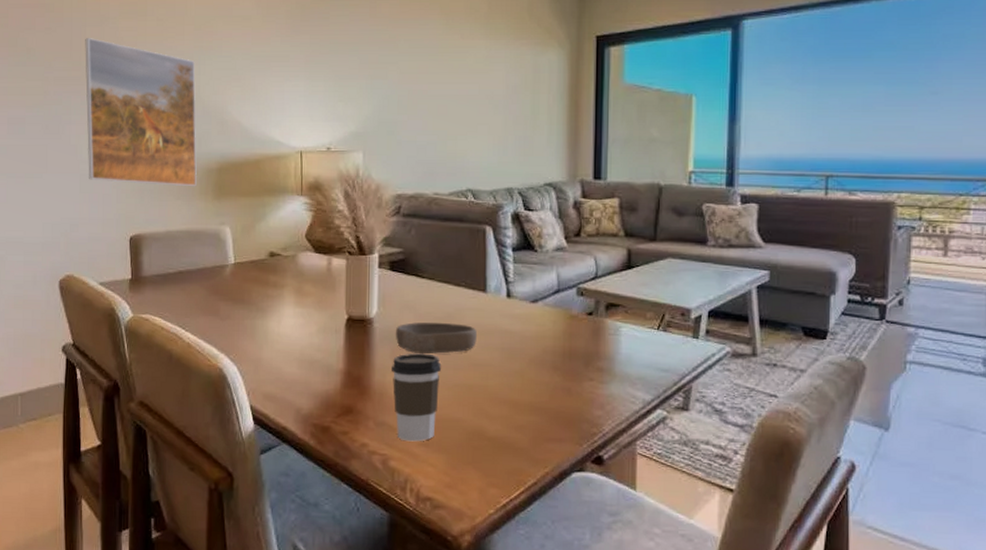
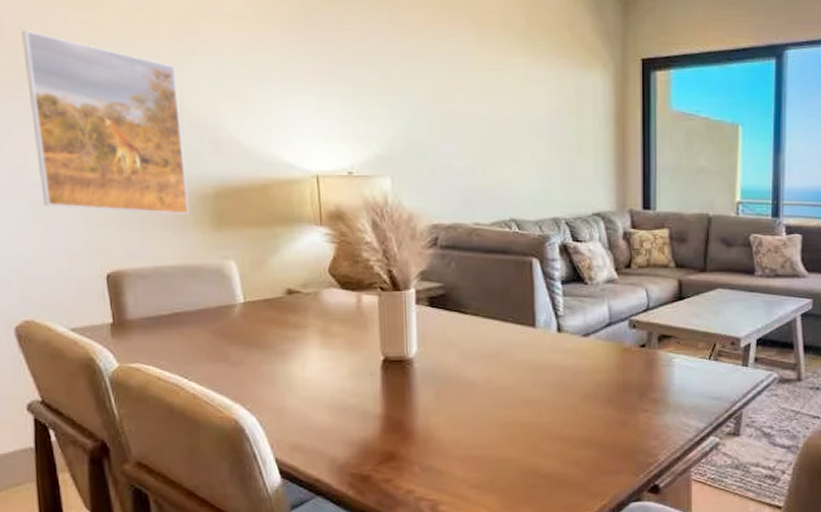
coffee cup: present [392,353,441,442] -> none [436,393,490,485]
bowl: present [395,322,477,355] -> none [438,361,527,394]

